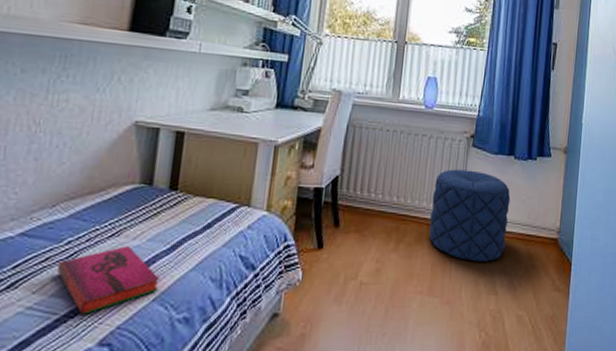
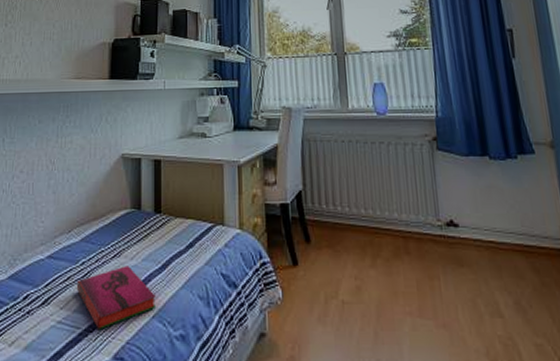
pouf: present [429,169,511,262] -> none [402,175,501,278]

